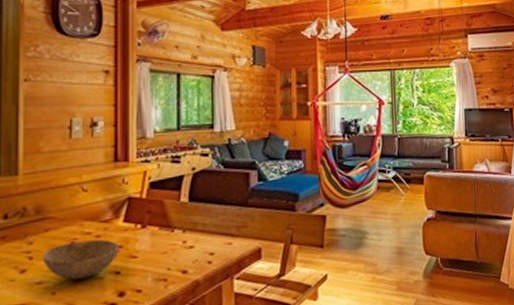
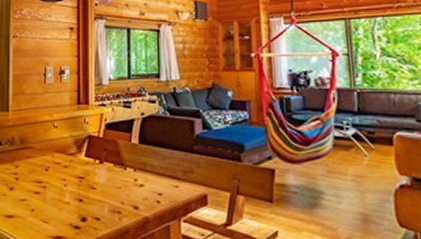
bowl: present [43,239,119,280] -> none [25,169,82,201]

